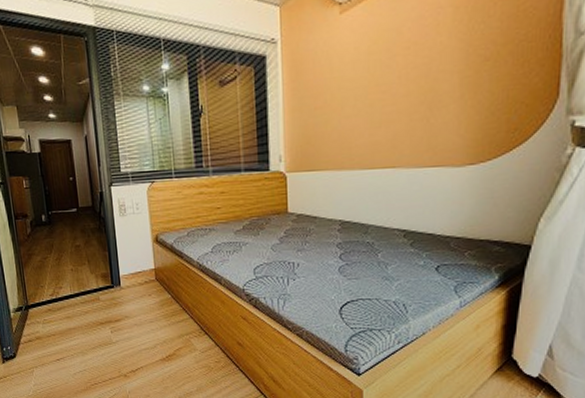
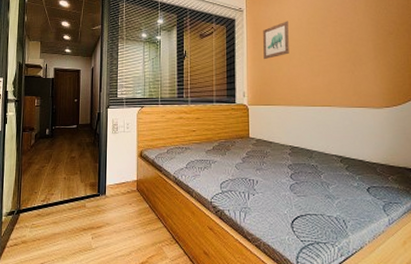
wall art: none [305,52,341,111] -> present [263,21,289,60]

